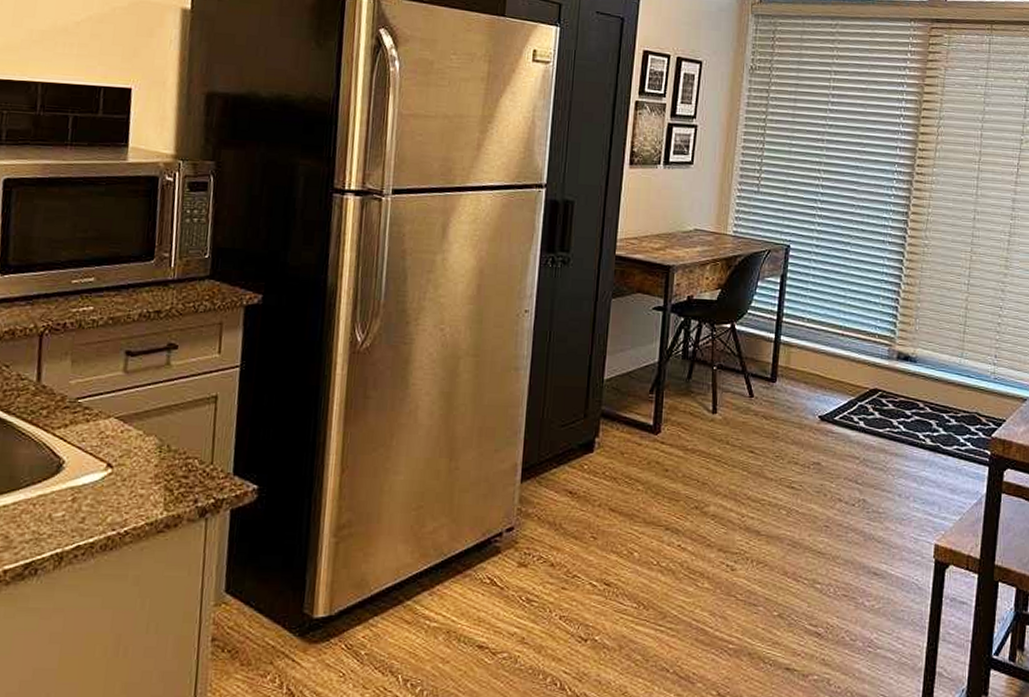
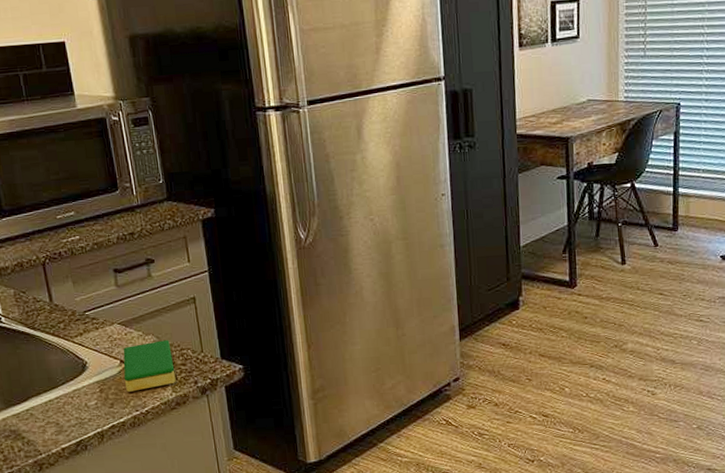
dish sponge: none [106,444,175,505] -> present [123,340,176,392]

